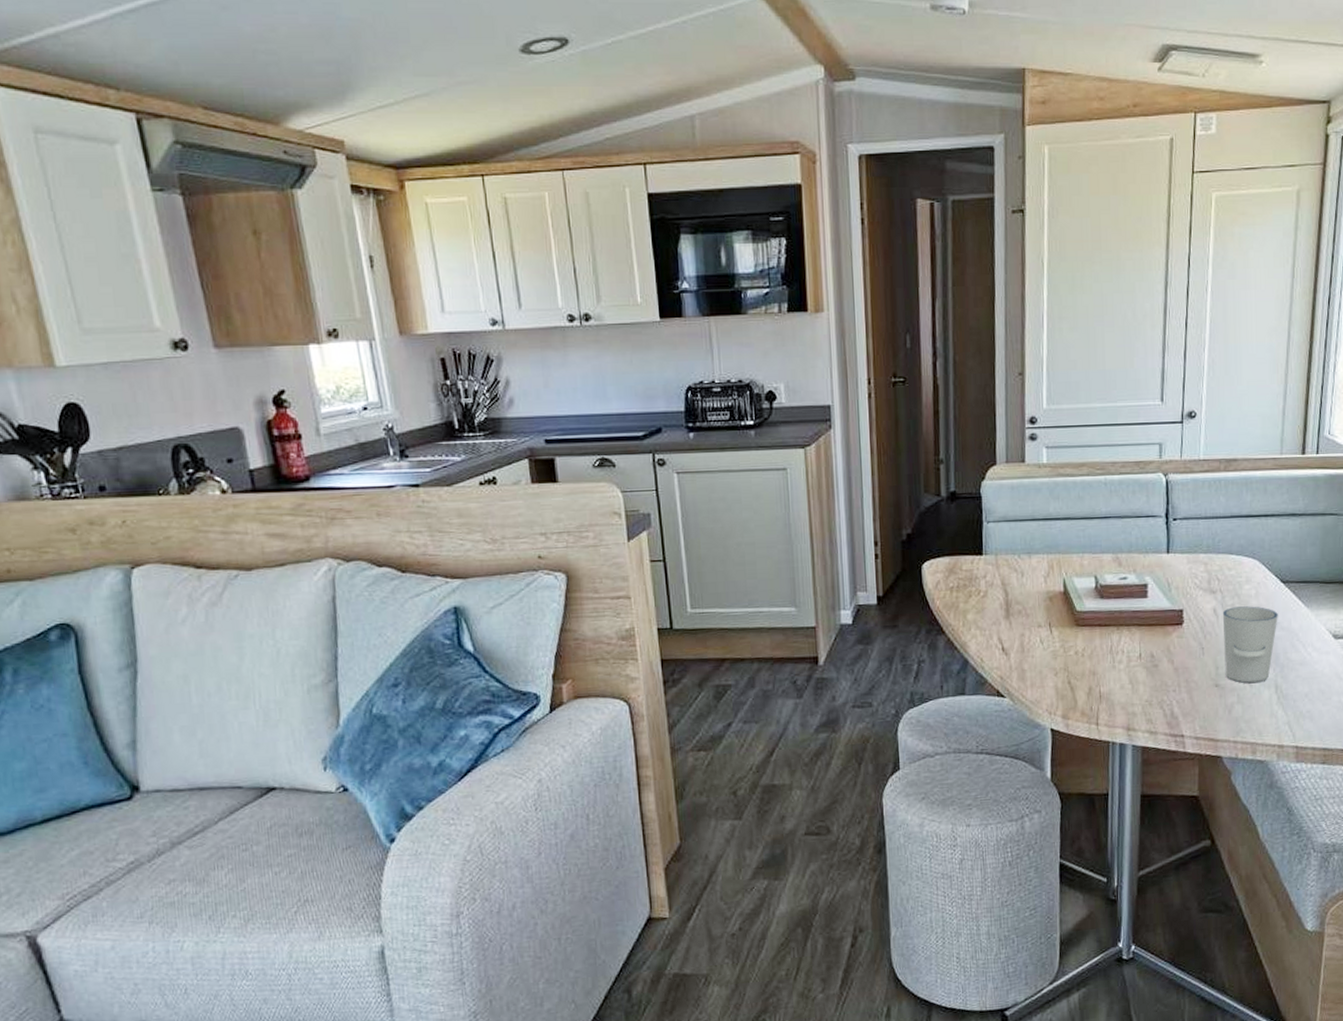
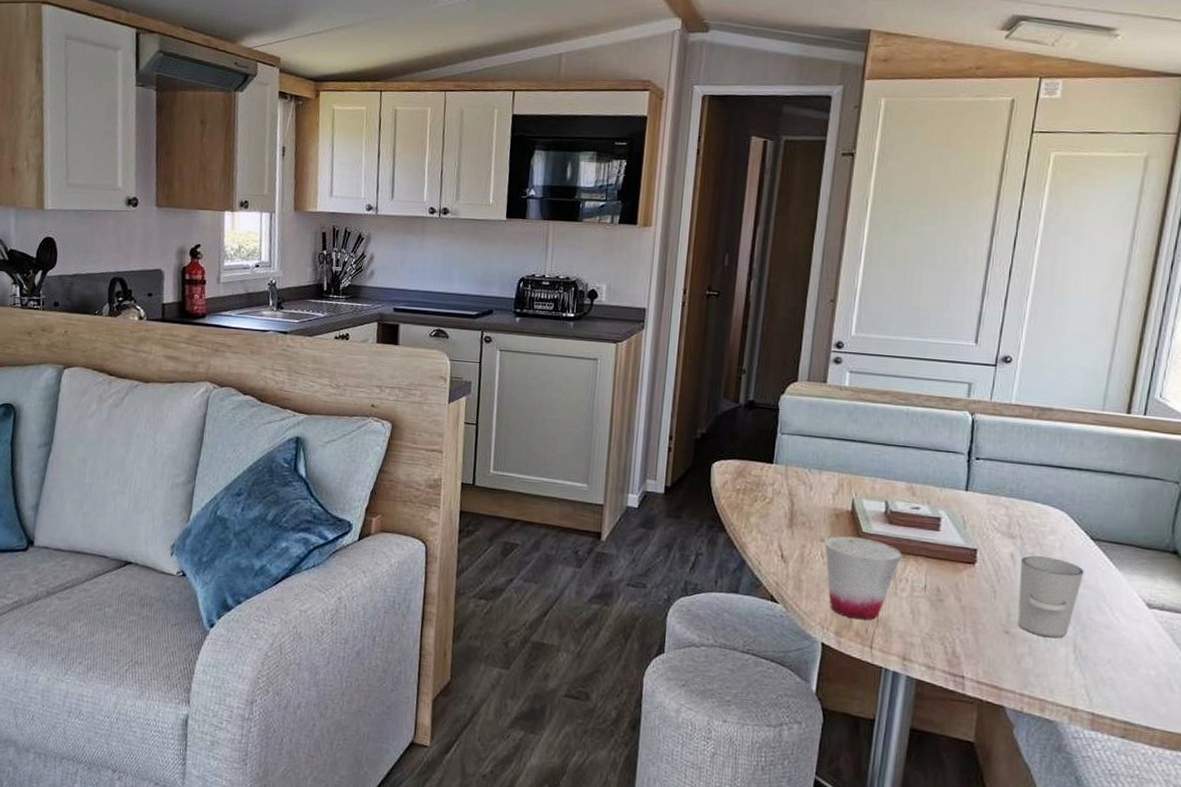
cup: none [1041,616,1115,699] -> present [824,536,901,621]

